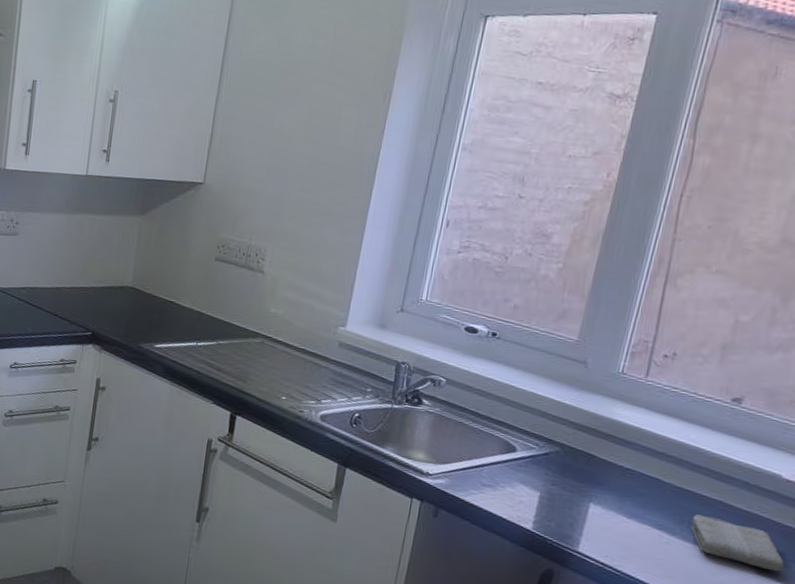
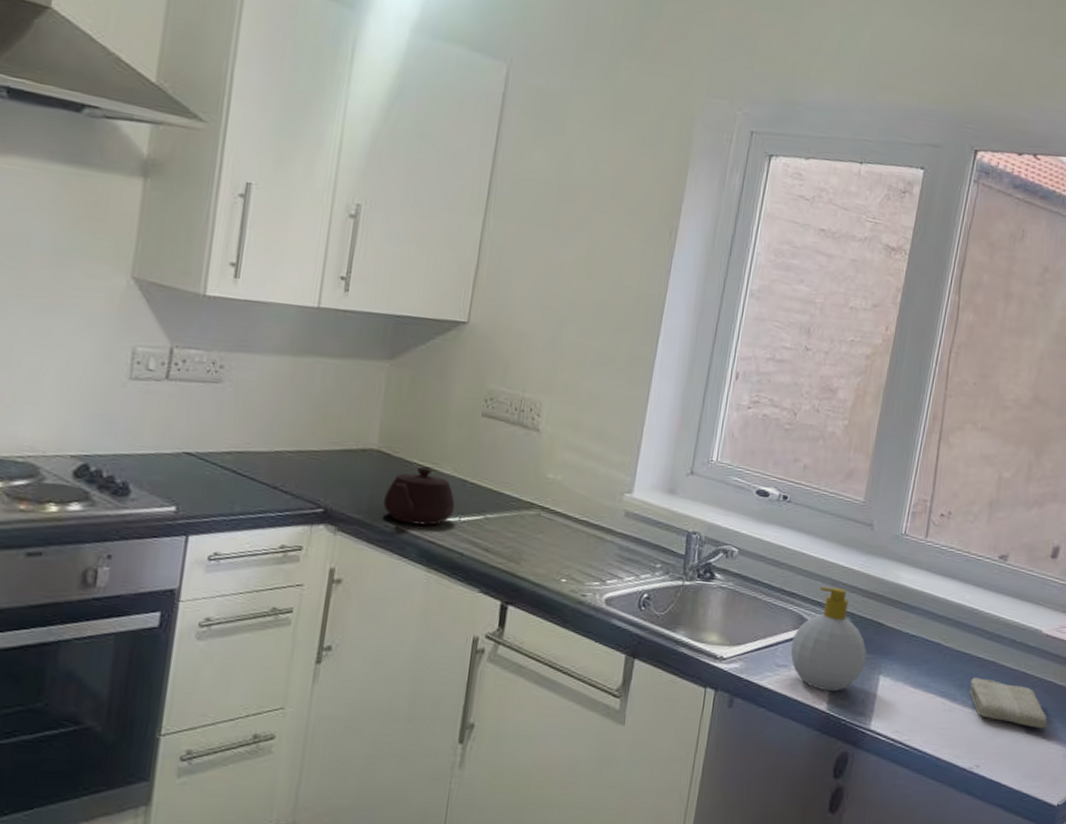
teapot: none [137,301,193,349] -> present [383,467,455,526]
soap bottle: none [496,417,576,514] -> present [790,586,867,692]

